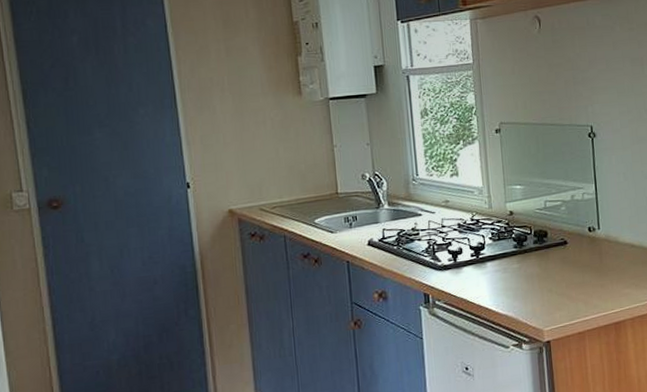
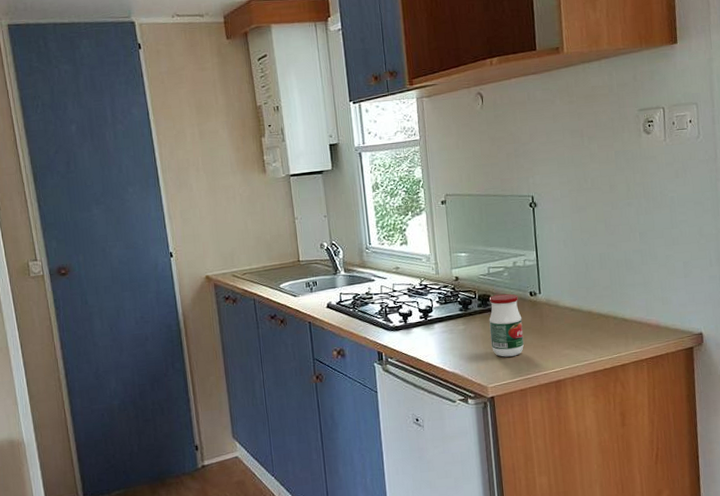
jar: none [545,229,582,298] -> present [489,293,524,357]

